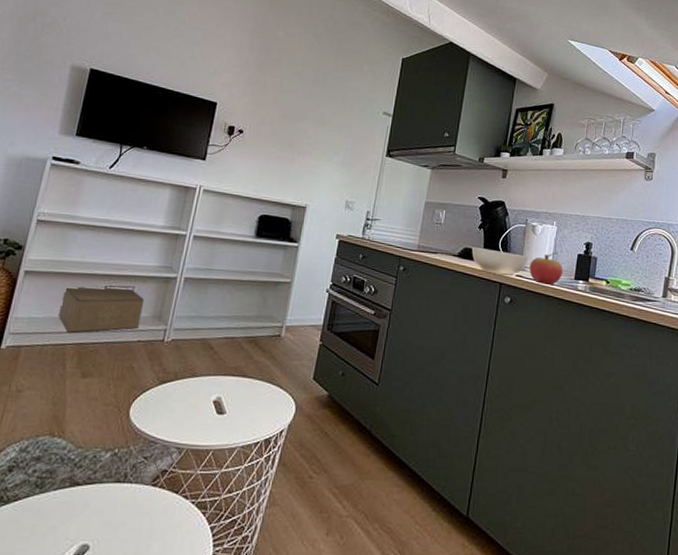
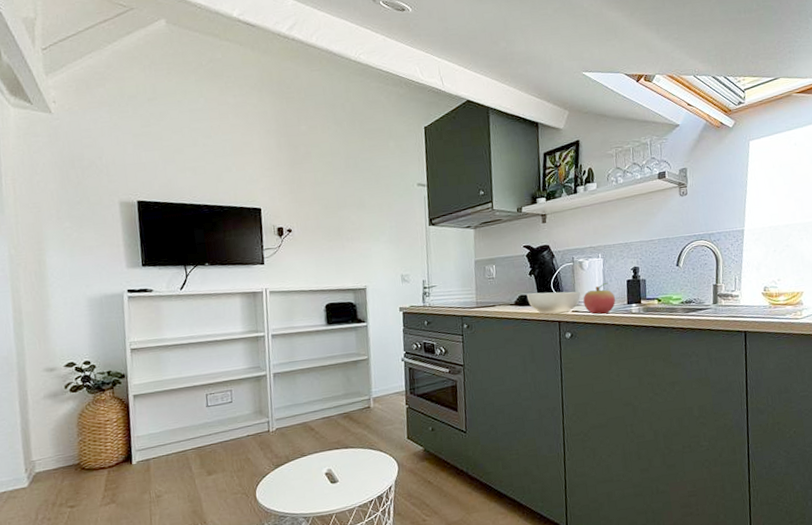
decorative box: present [58,286,145,333] -> none [171,391,245,440]

